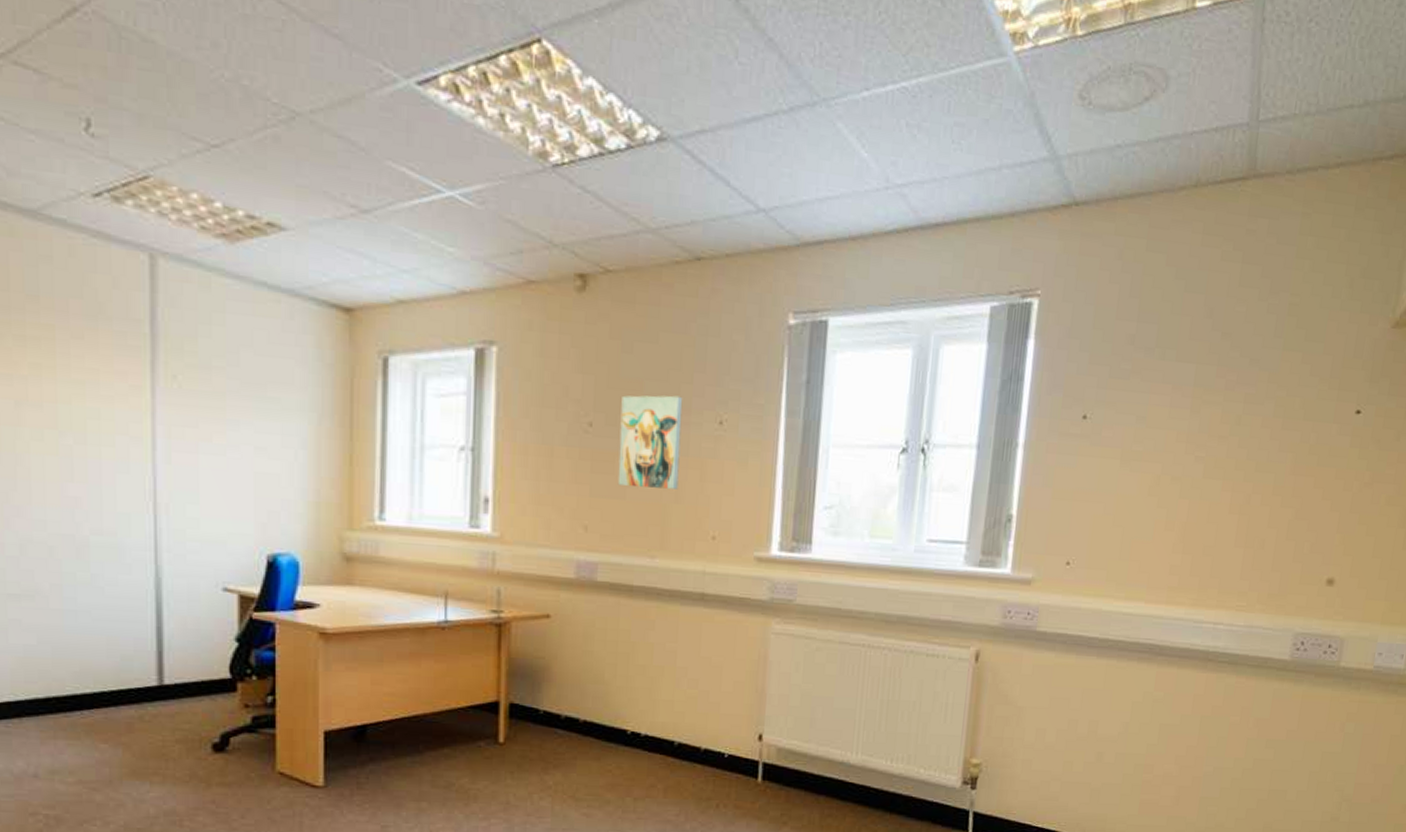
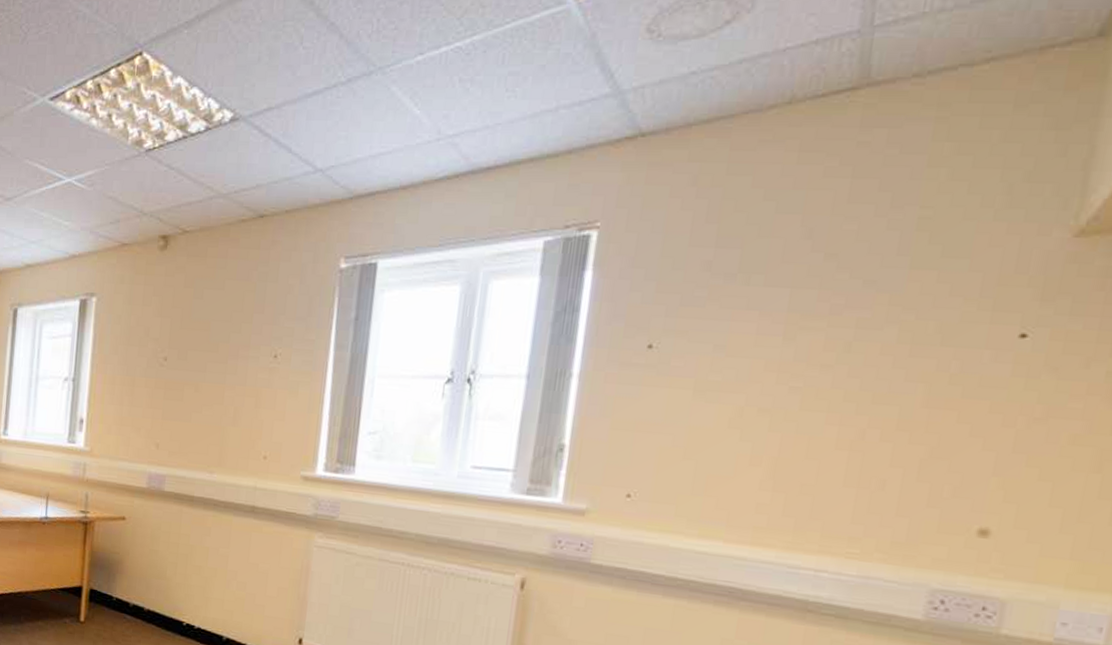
wall art: present [617,395,683,489] -> none [185,333,243,414]

